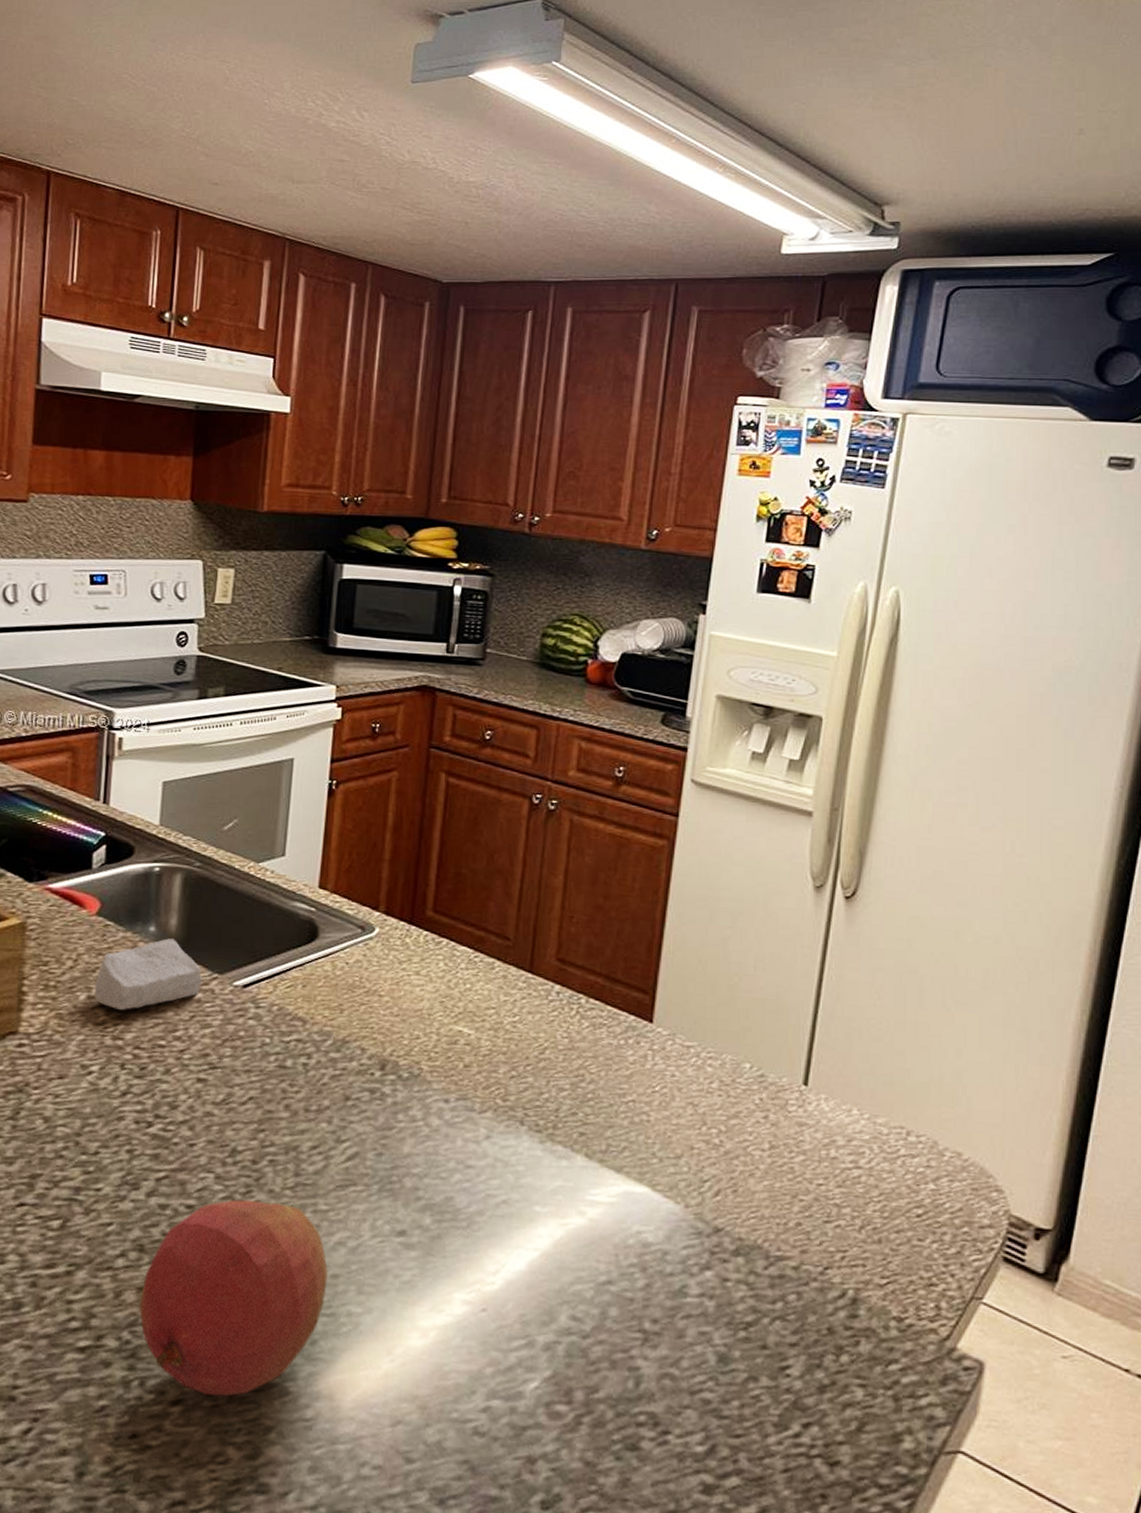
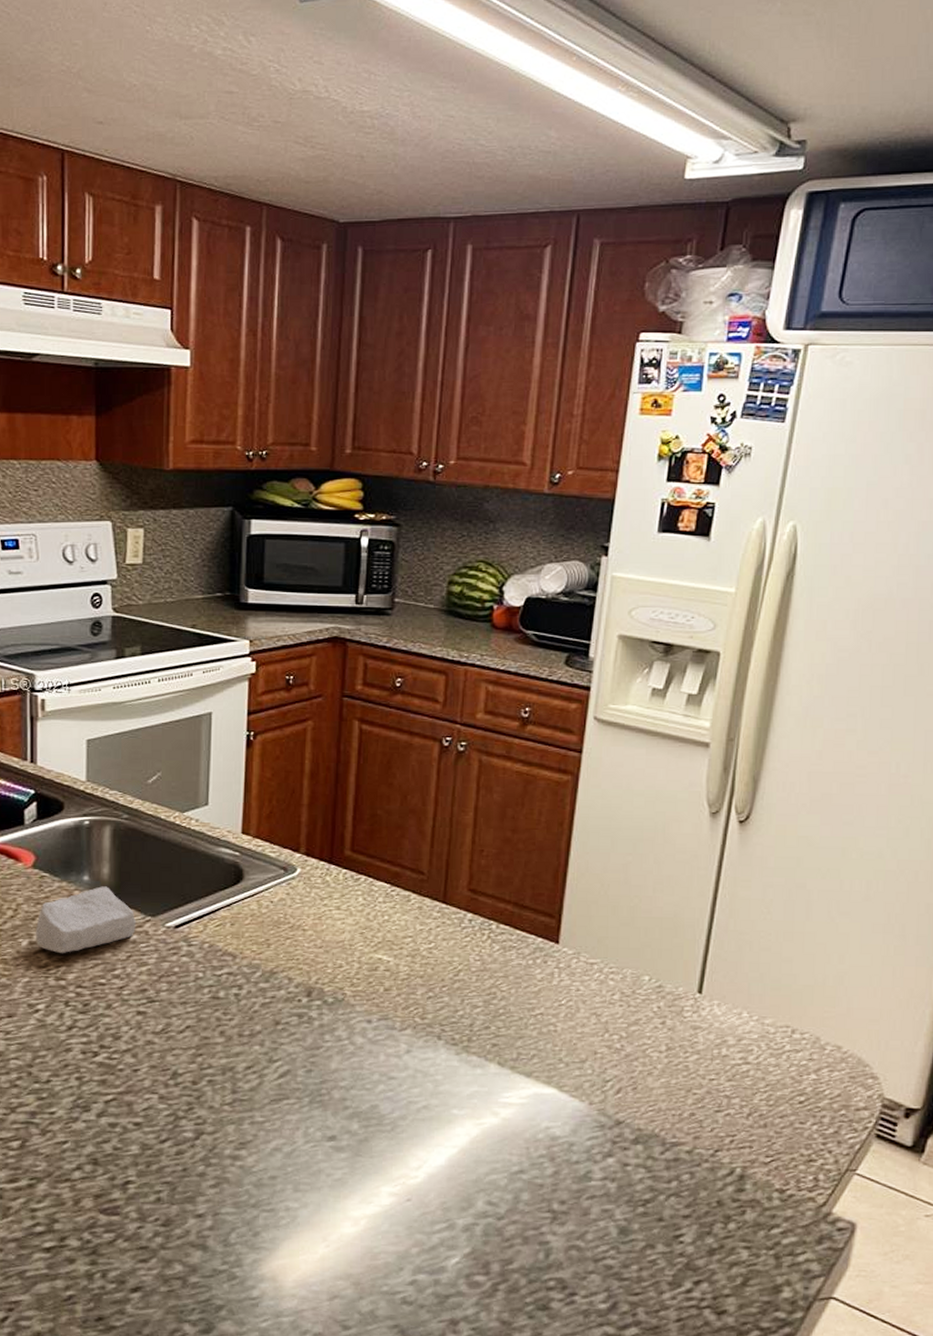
fruit: present [139,1199,328,1397] -> none [97,1116,266,1283]

